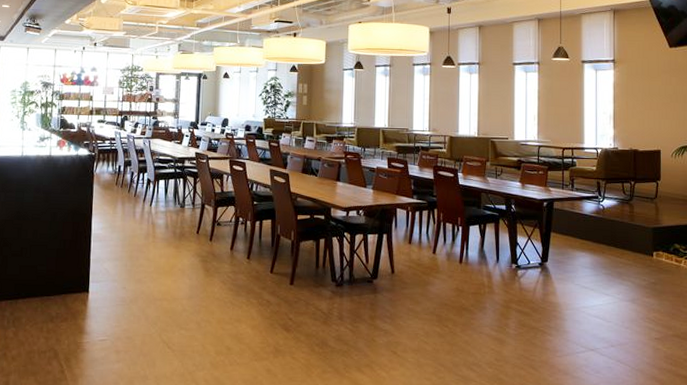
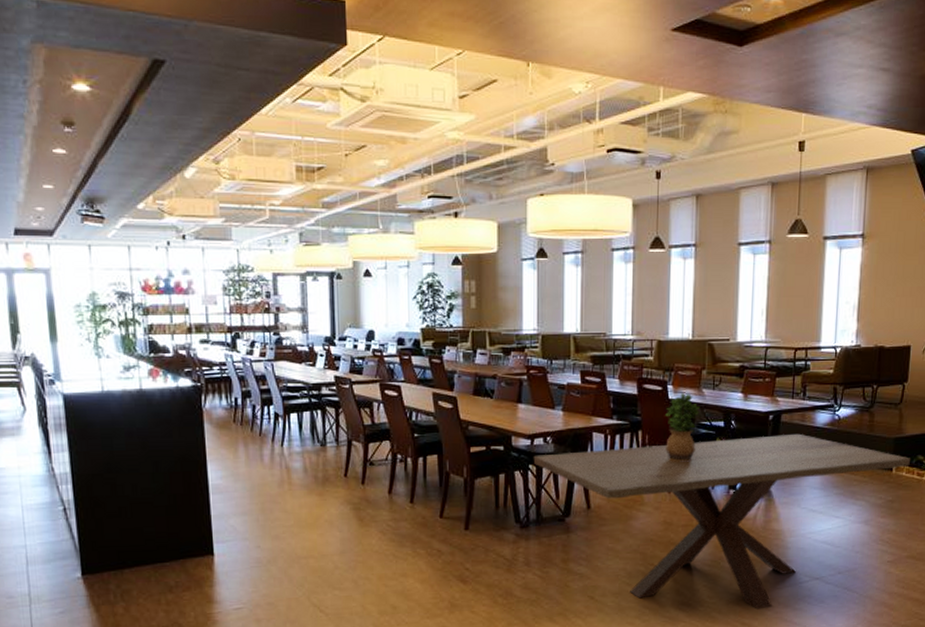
dining table: none [348,219,669,375] -> present [533,433,911,610]
potted plant: none [456,180,486,239] -> present [665,393,701,463]

